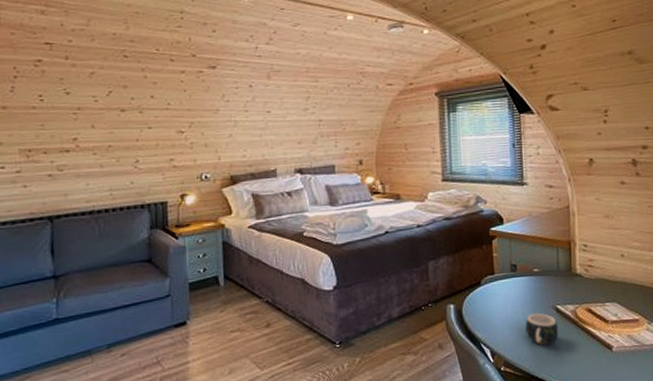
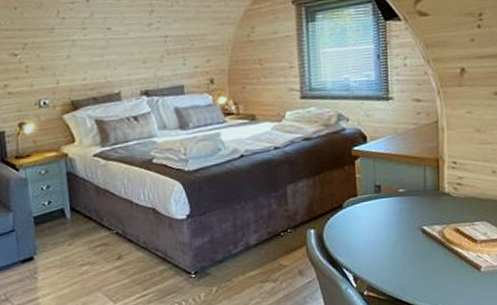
mug: present [525,313,559,346] -> none [390,234,425,269]

